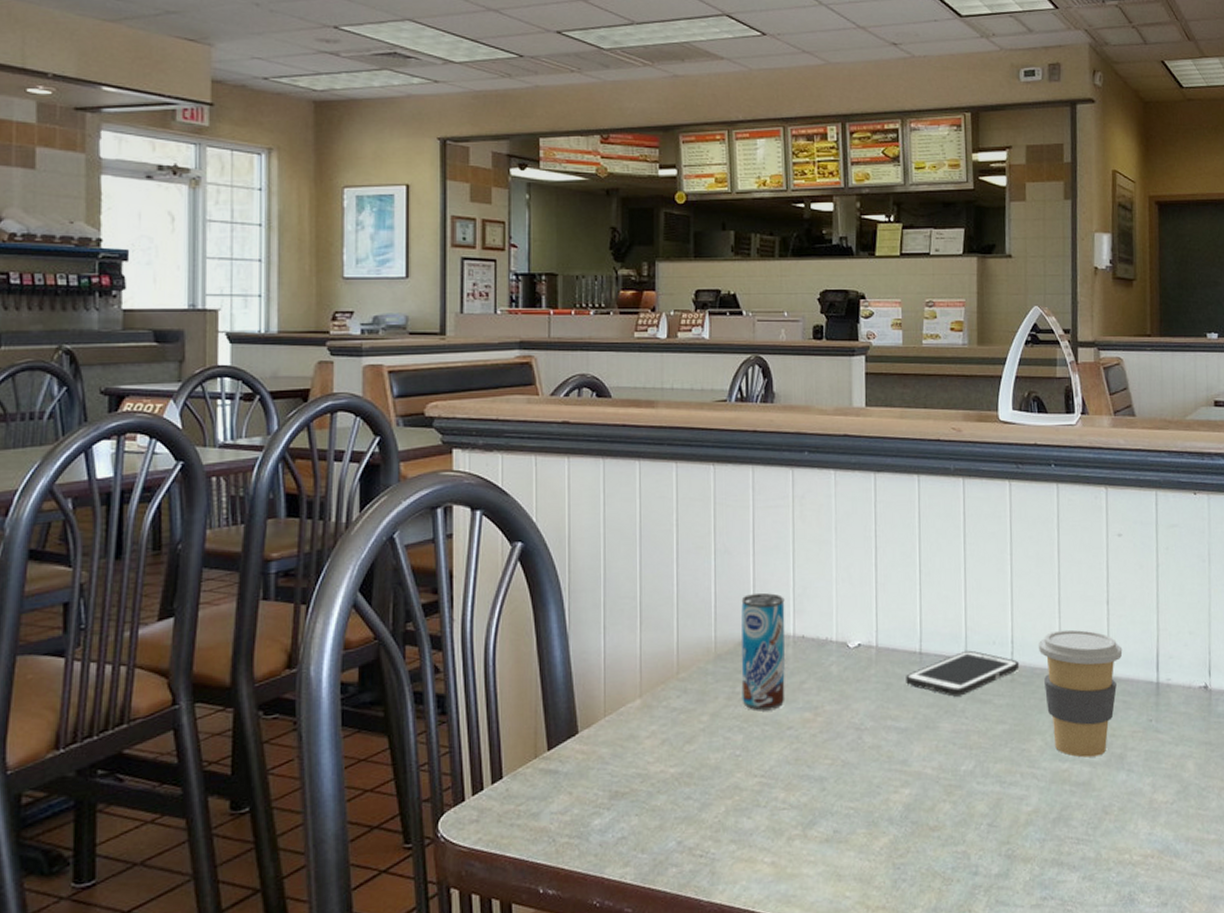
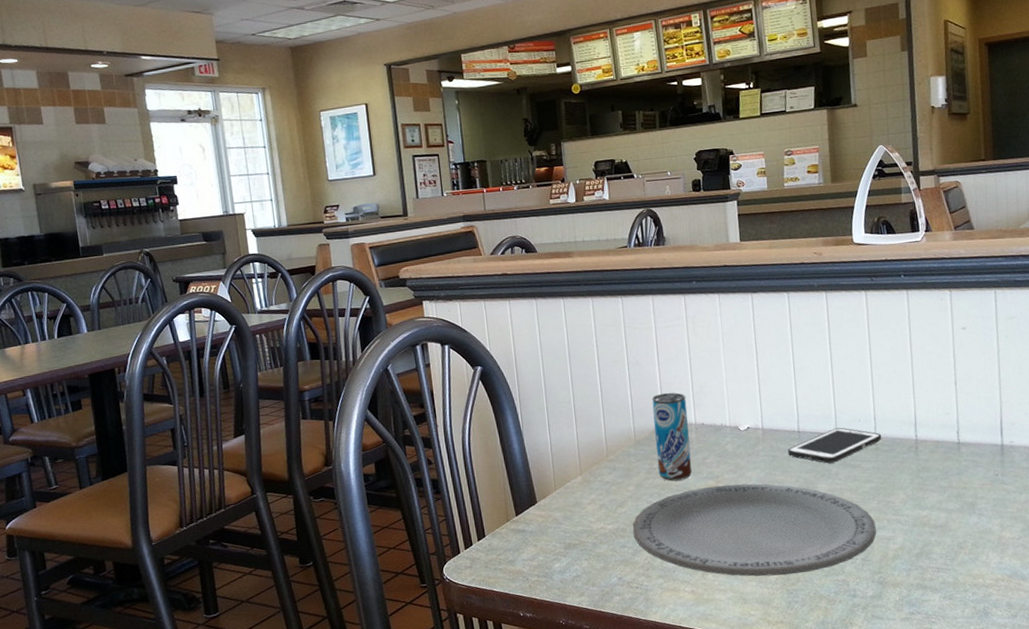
plate: none [702,718,1007,845] -> present [632,483,877,577]
coffee cup: present [1039,629,1123,758] -> none [897,406,971,506]

